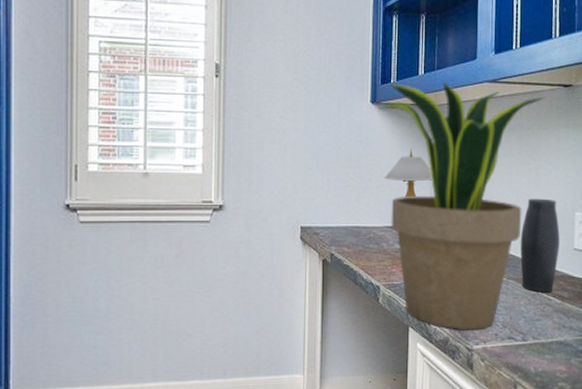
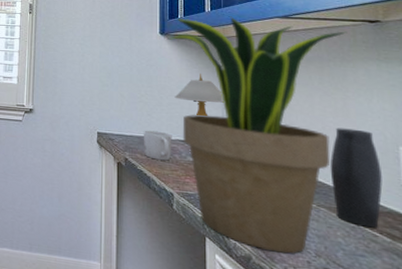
mug: none [350,219,380,252] -> present [143,130,172,161]

